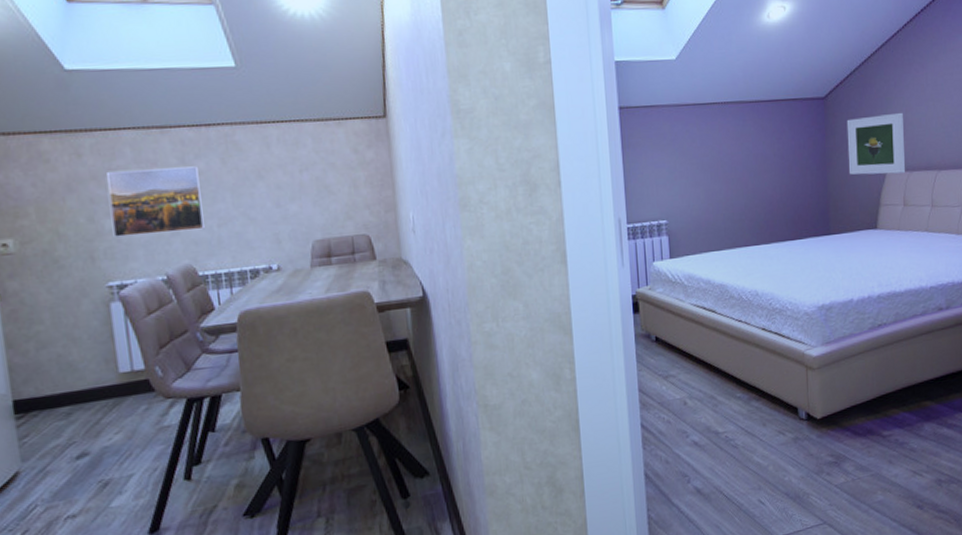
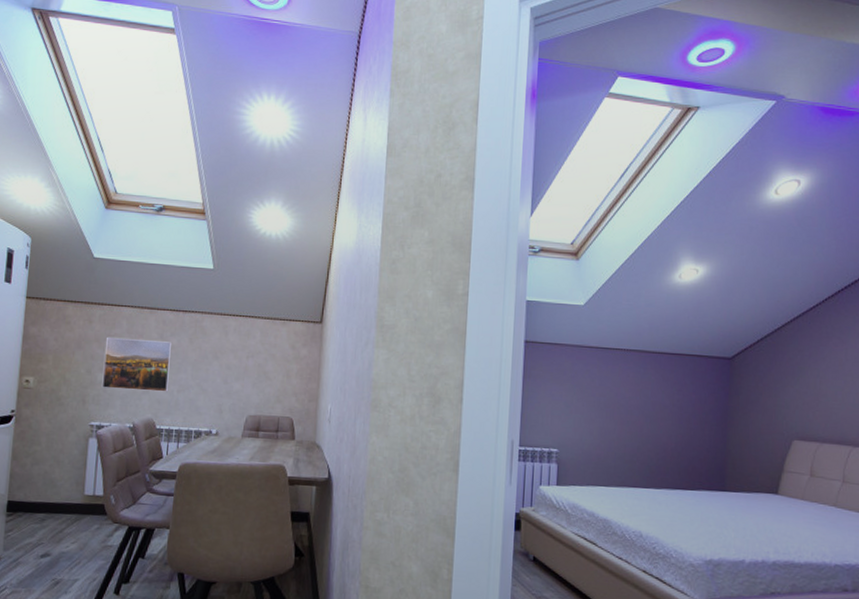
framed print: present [846,112,906,175] -> none [751,382,816,443]

